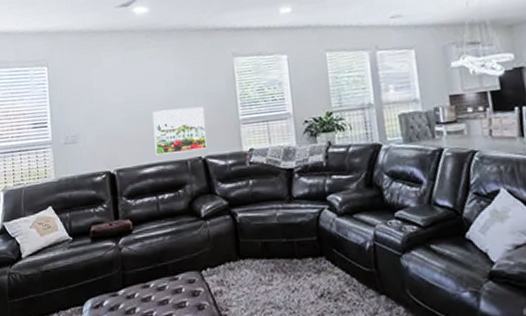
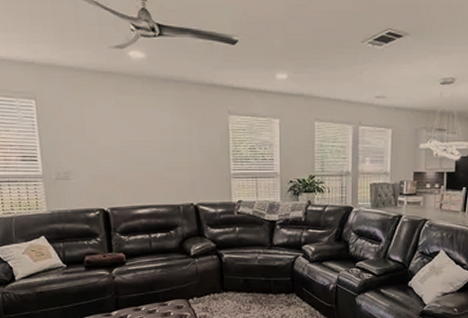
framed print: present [152,106,207,155] -> none [147,157,199,198]

